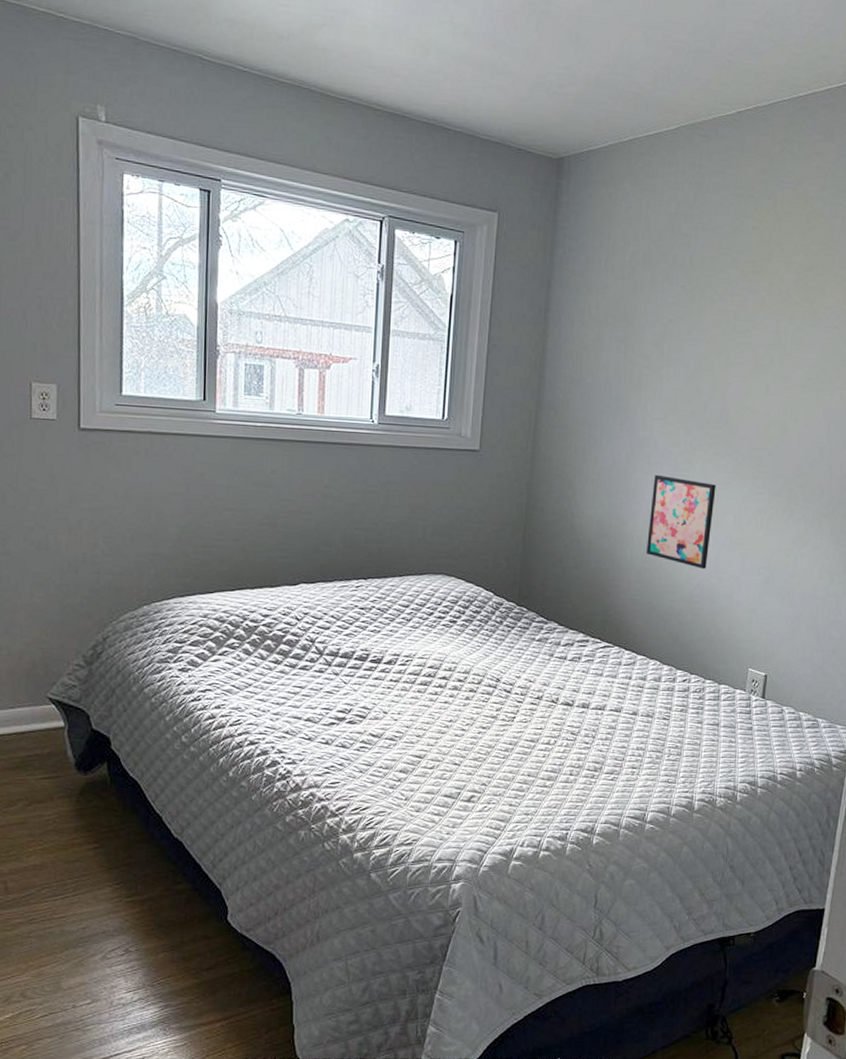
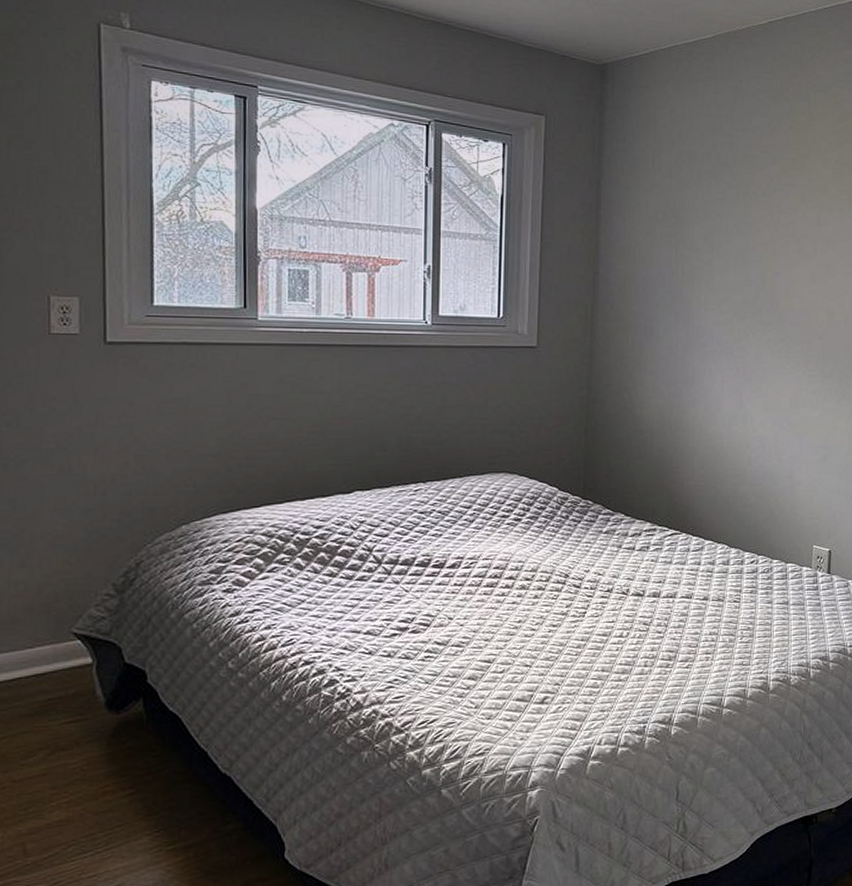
wall art: present [646,474,716,569] -> none [708,362,771,451]

